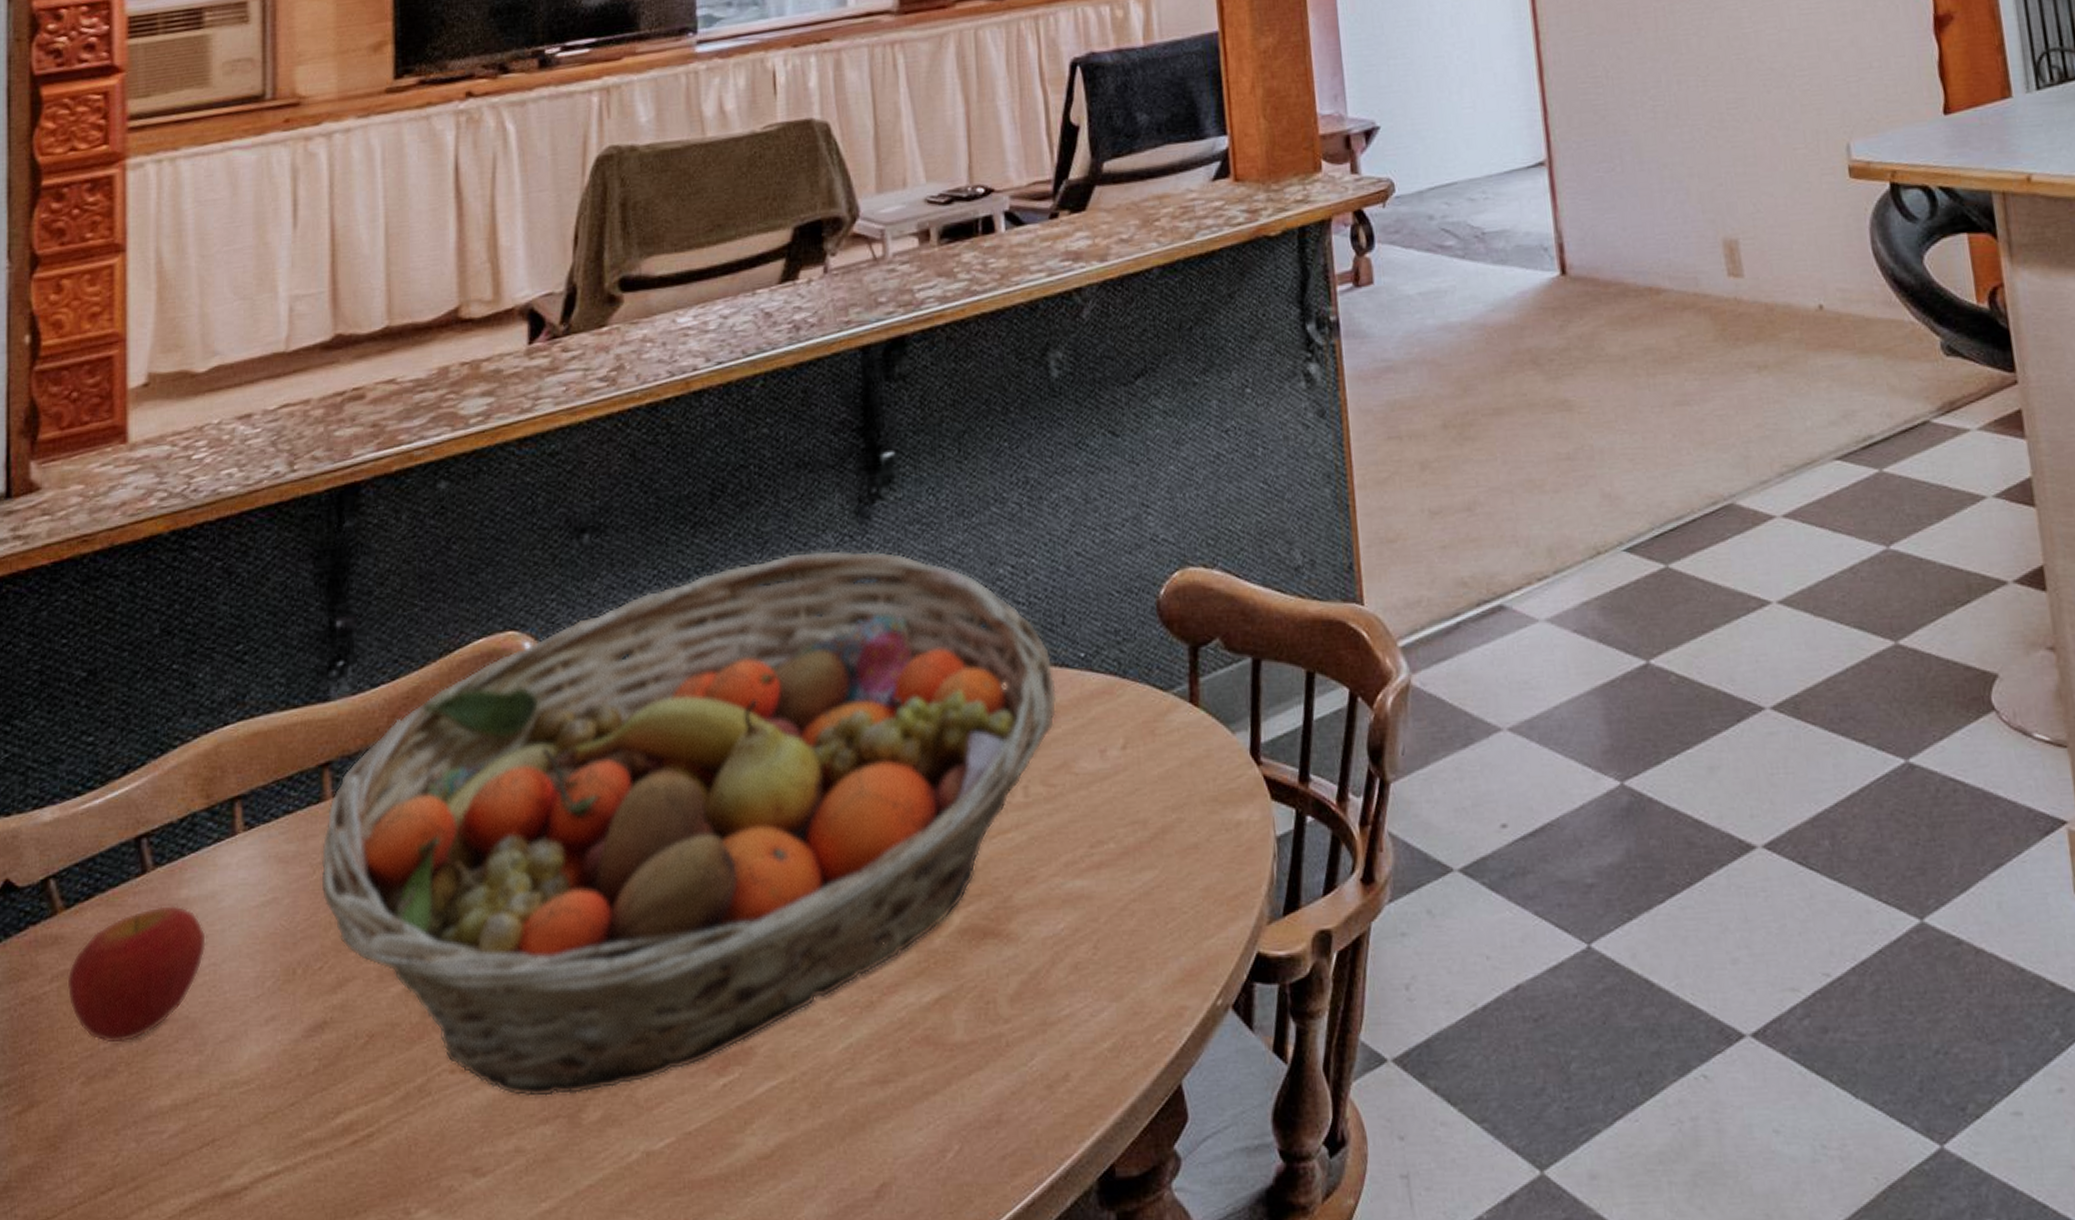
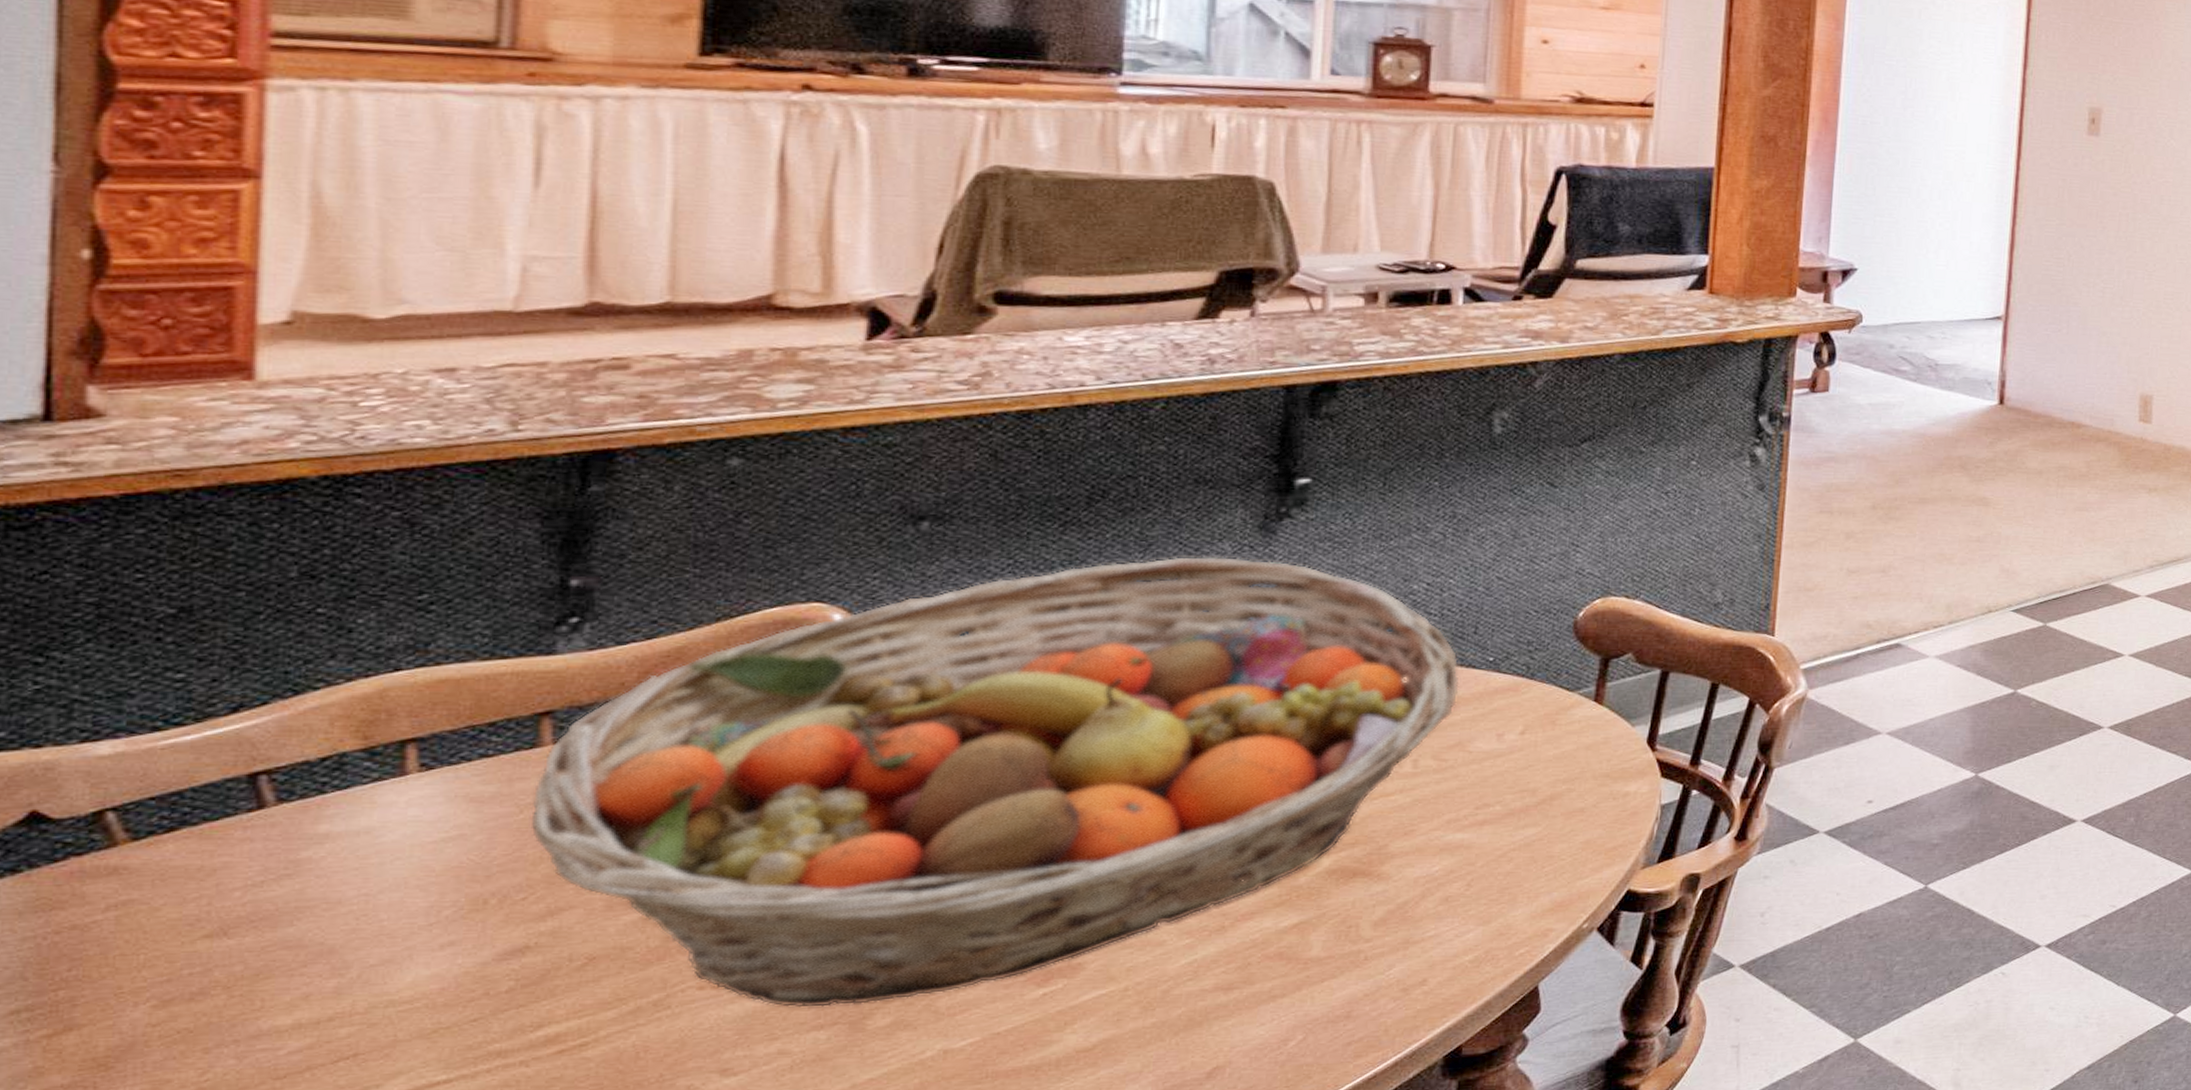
apple: present [66,904,206,1045] -> none [130,838,355,970]

